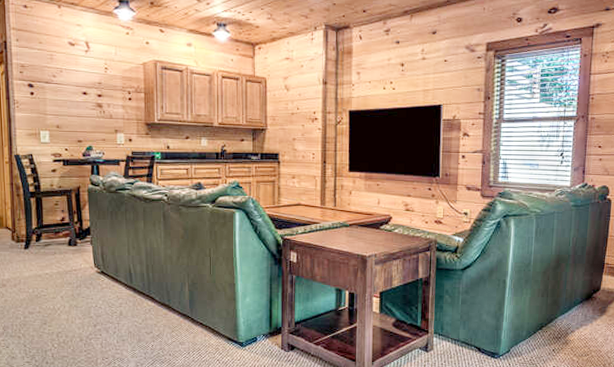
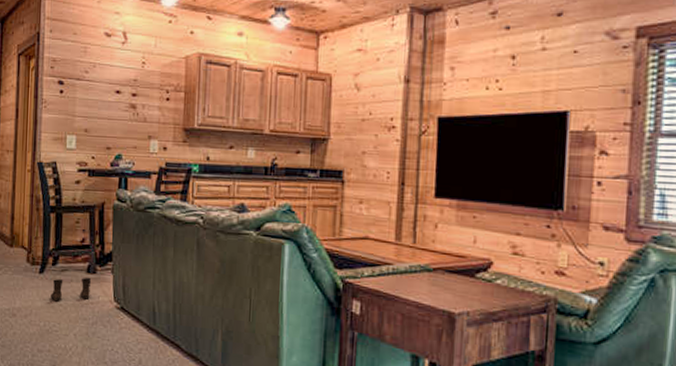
boots: none [37,249,73,270] -> present [51,277,92,301]

